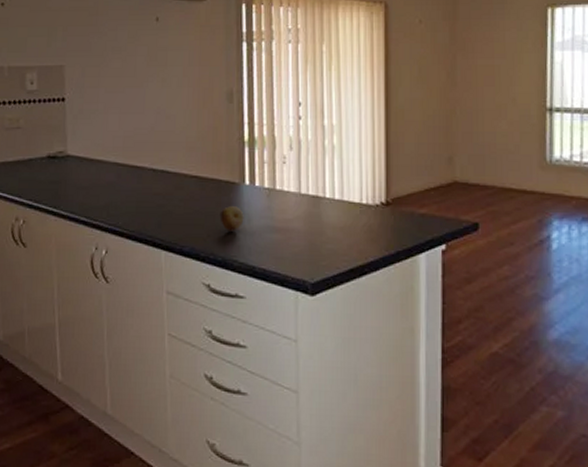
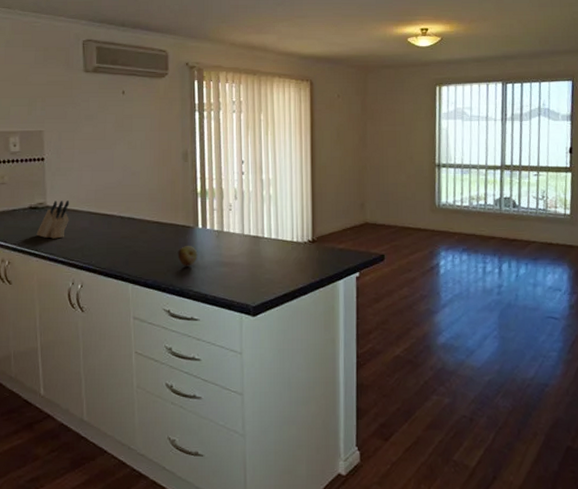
knife block: none [55,149,94,194] -> present [36,200,70,239]

